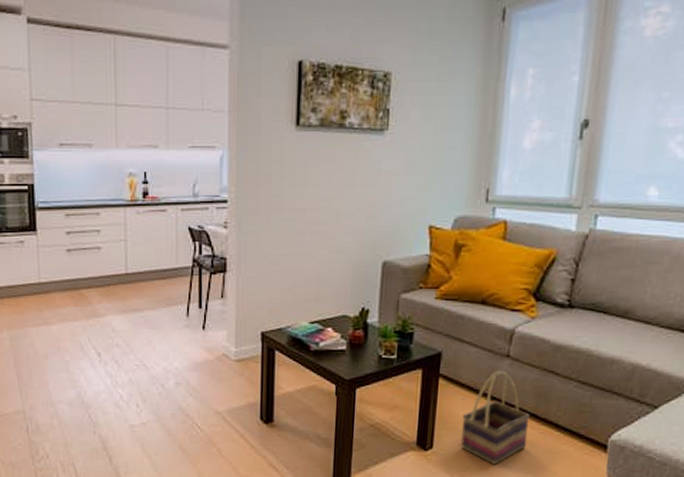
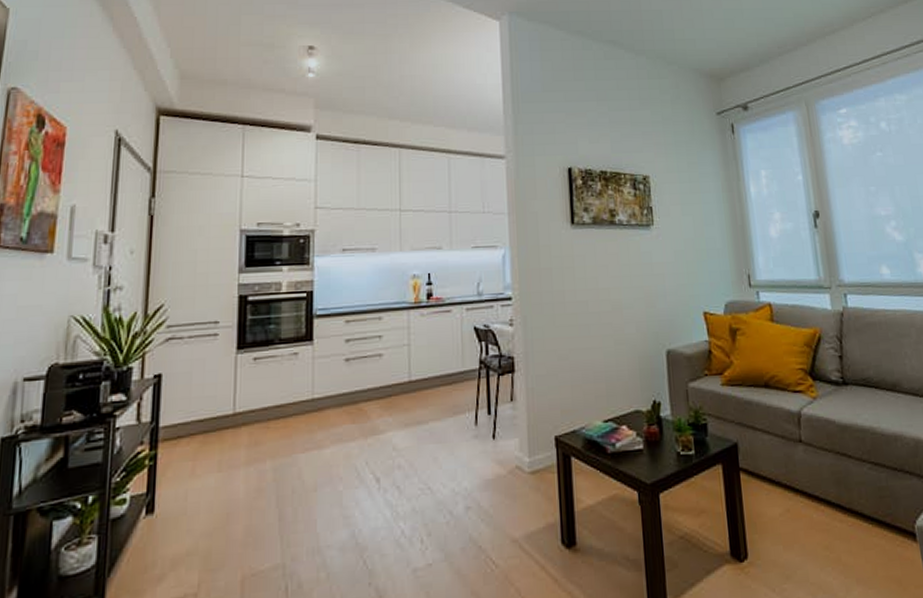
basket: present [461,371,530,465] -> none [770,458,840,571]

